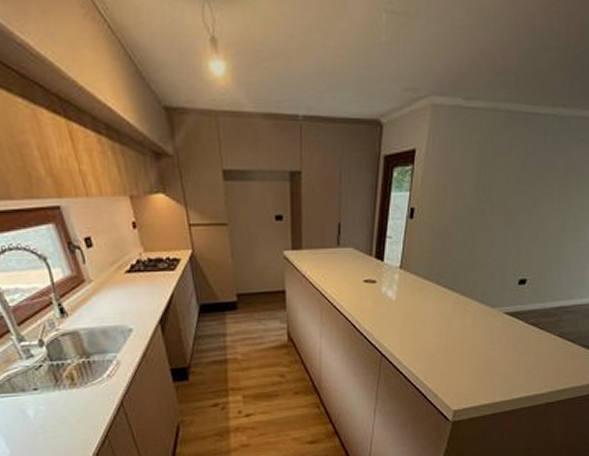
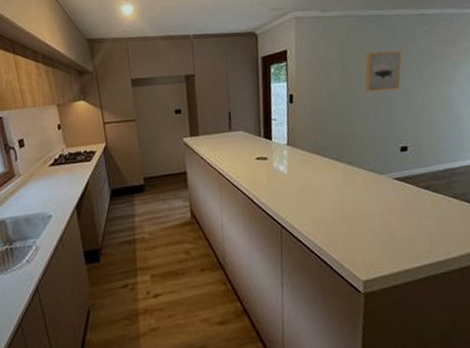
wall art: none [496,162,547,213] -> present [365,50,402,93]

